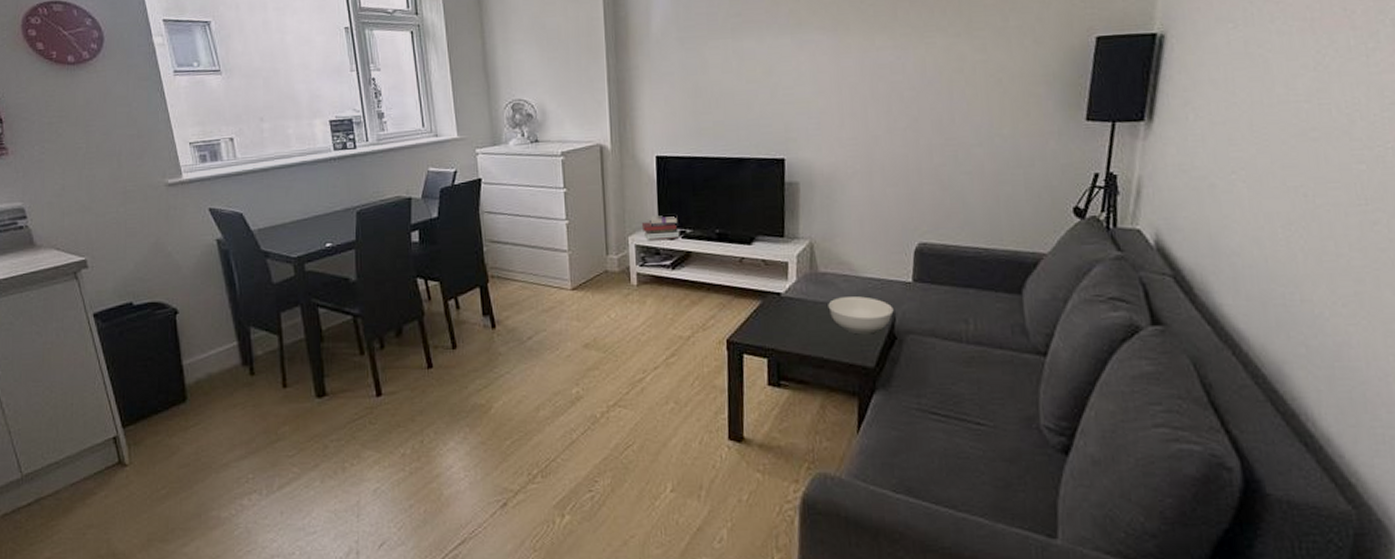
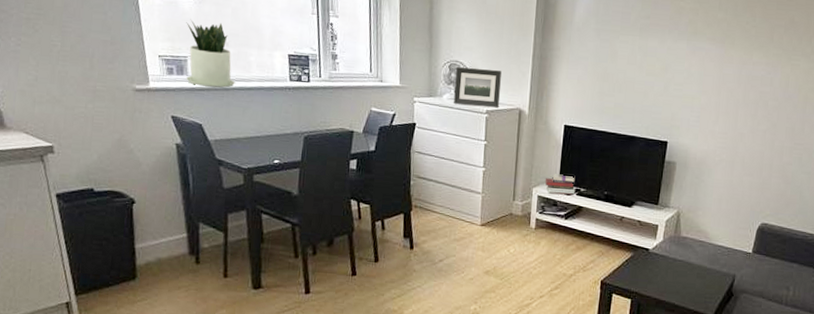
planter: none [215,96,274,171] -> present [186,19,235,89]
picture frame: none [521,103,575,149] -> present [454,67,501,107]
bowl: present [828,296,894,335] -> none [684,258,734,290]

